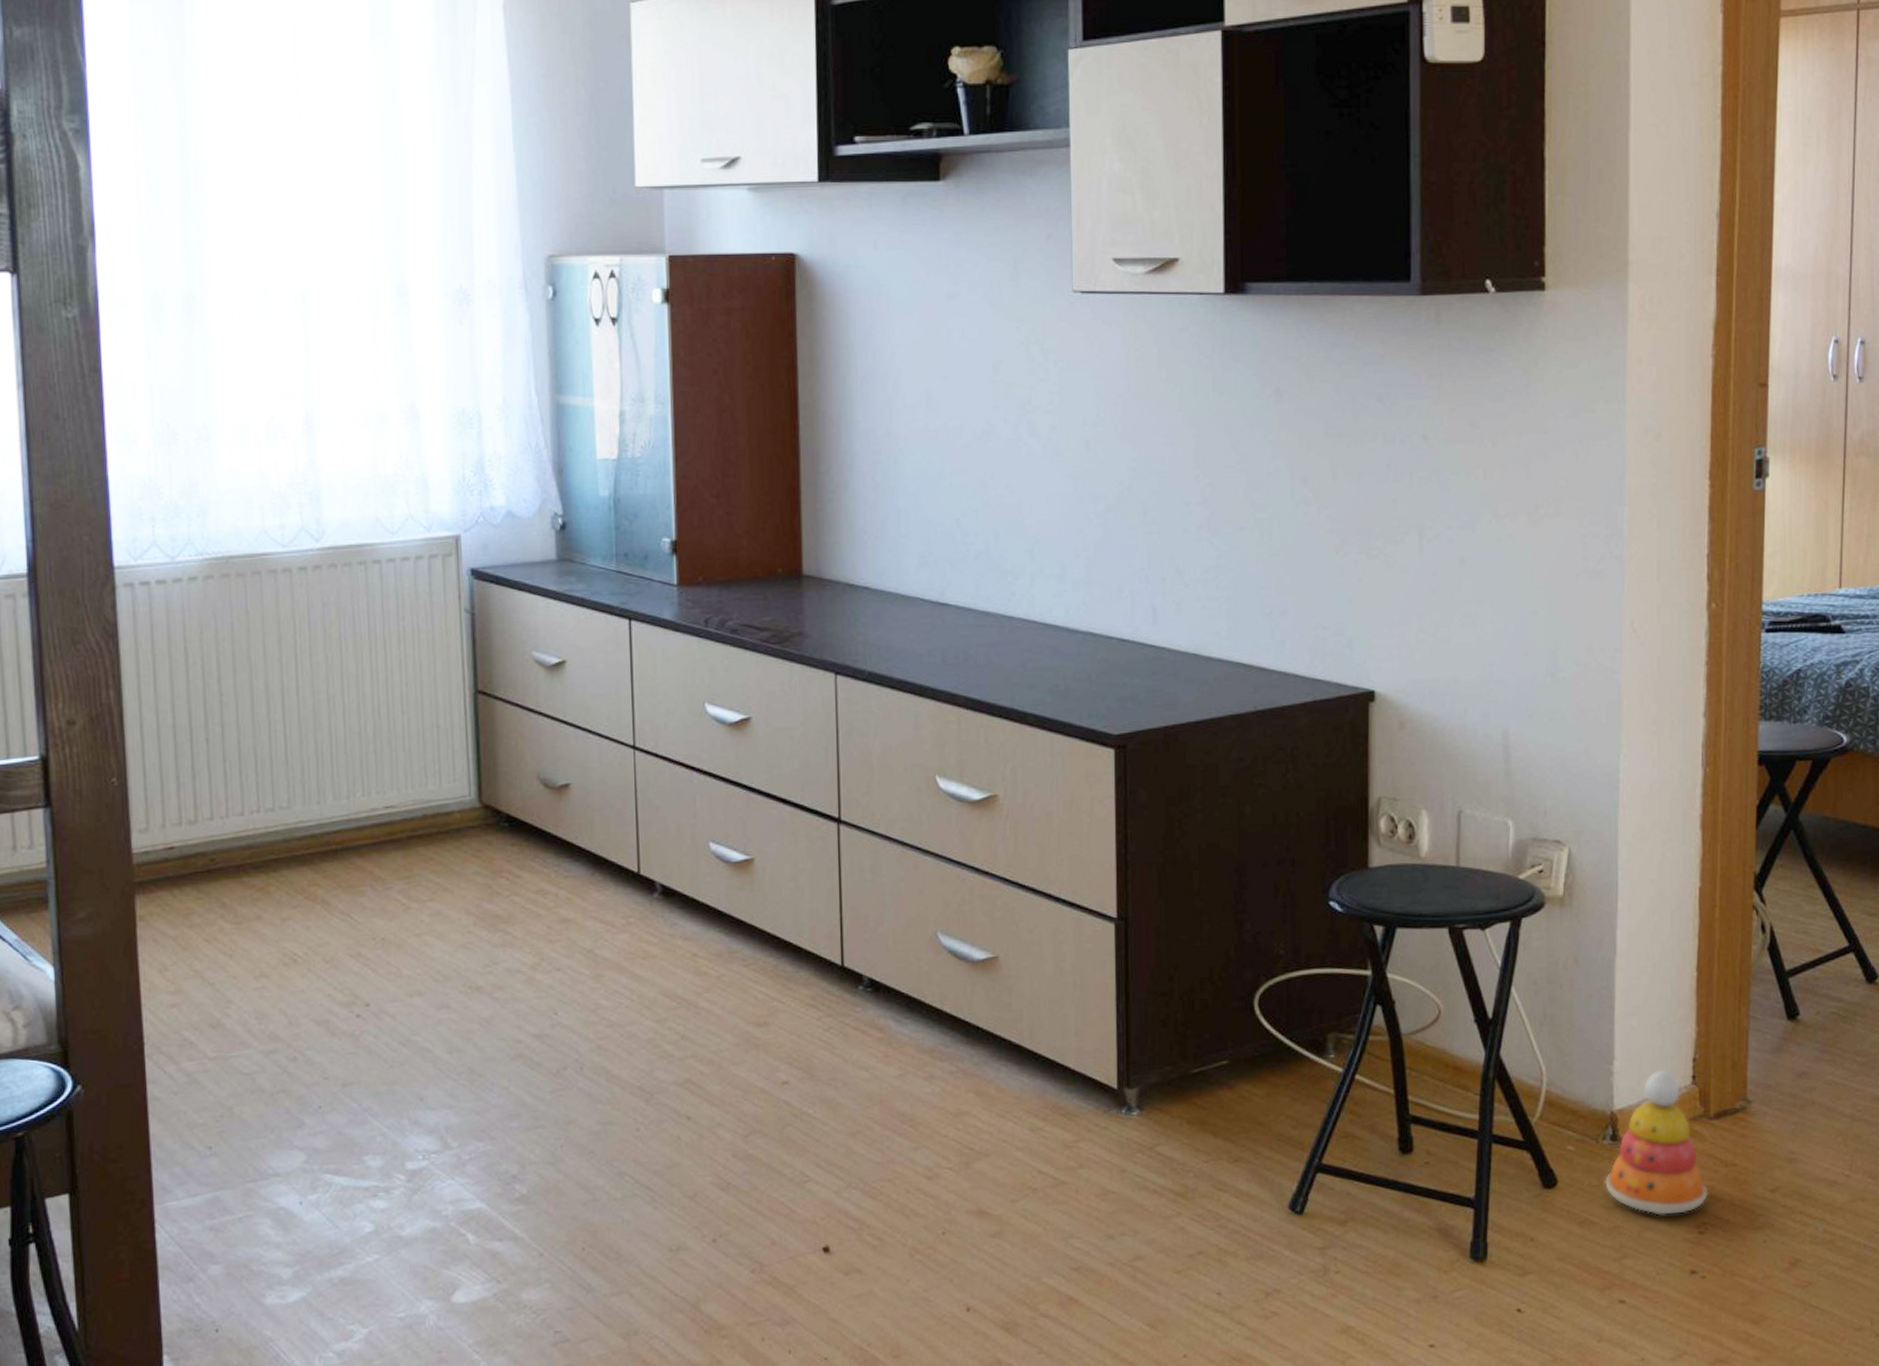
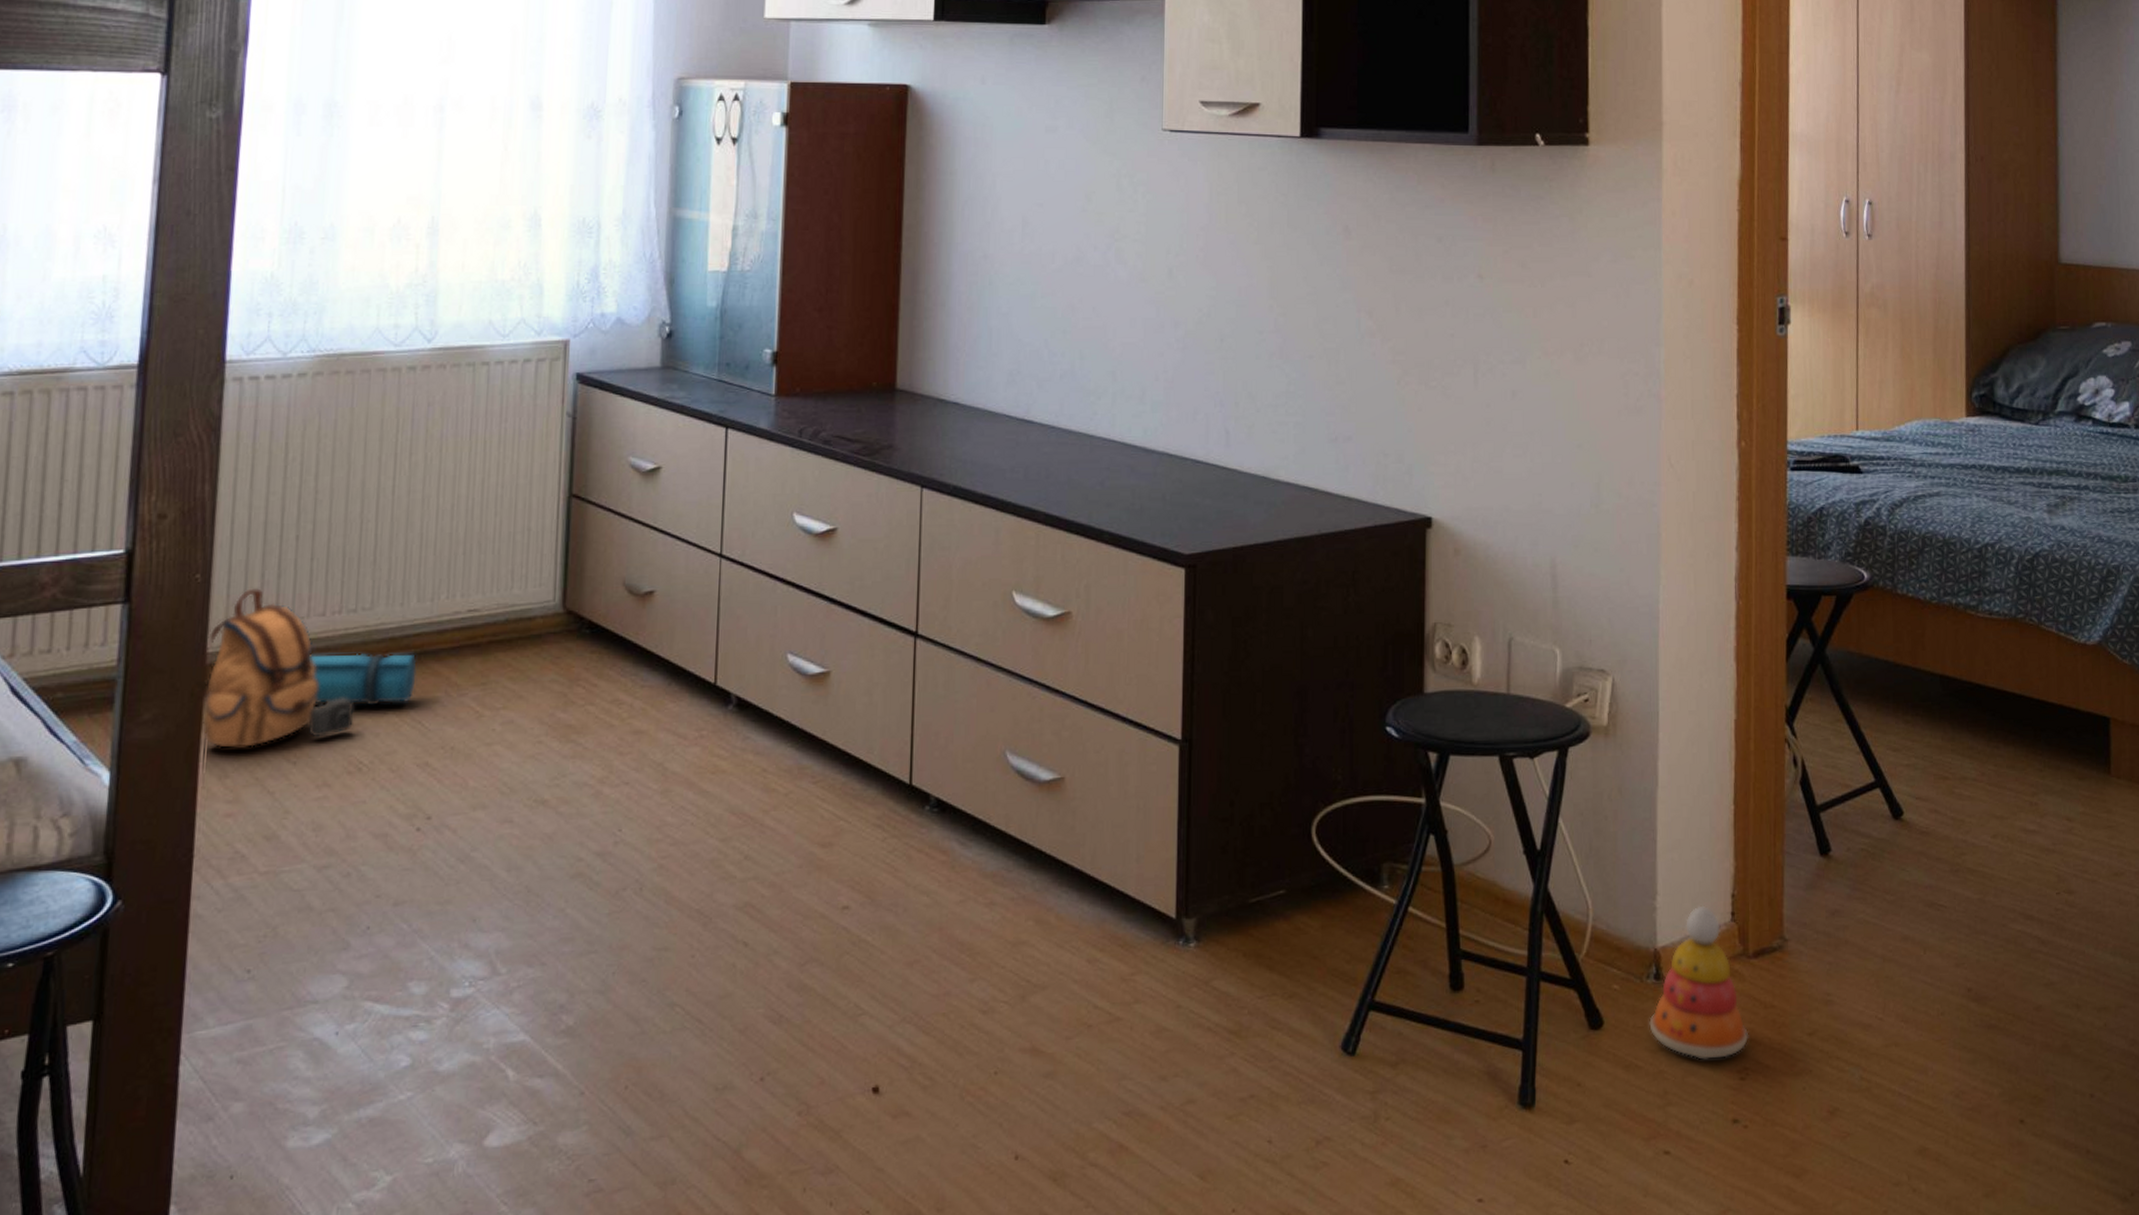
backpack: none [131,790,341,943] -> present [203,588,417,748]

